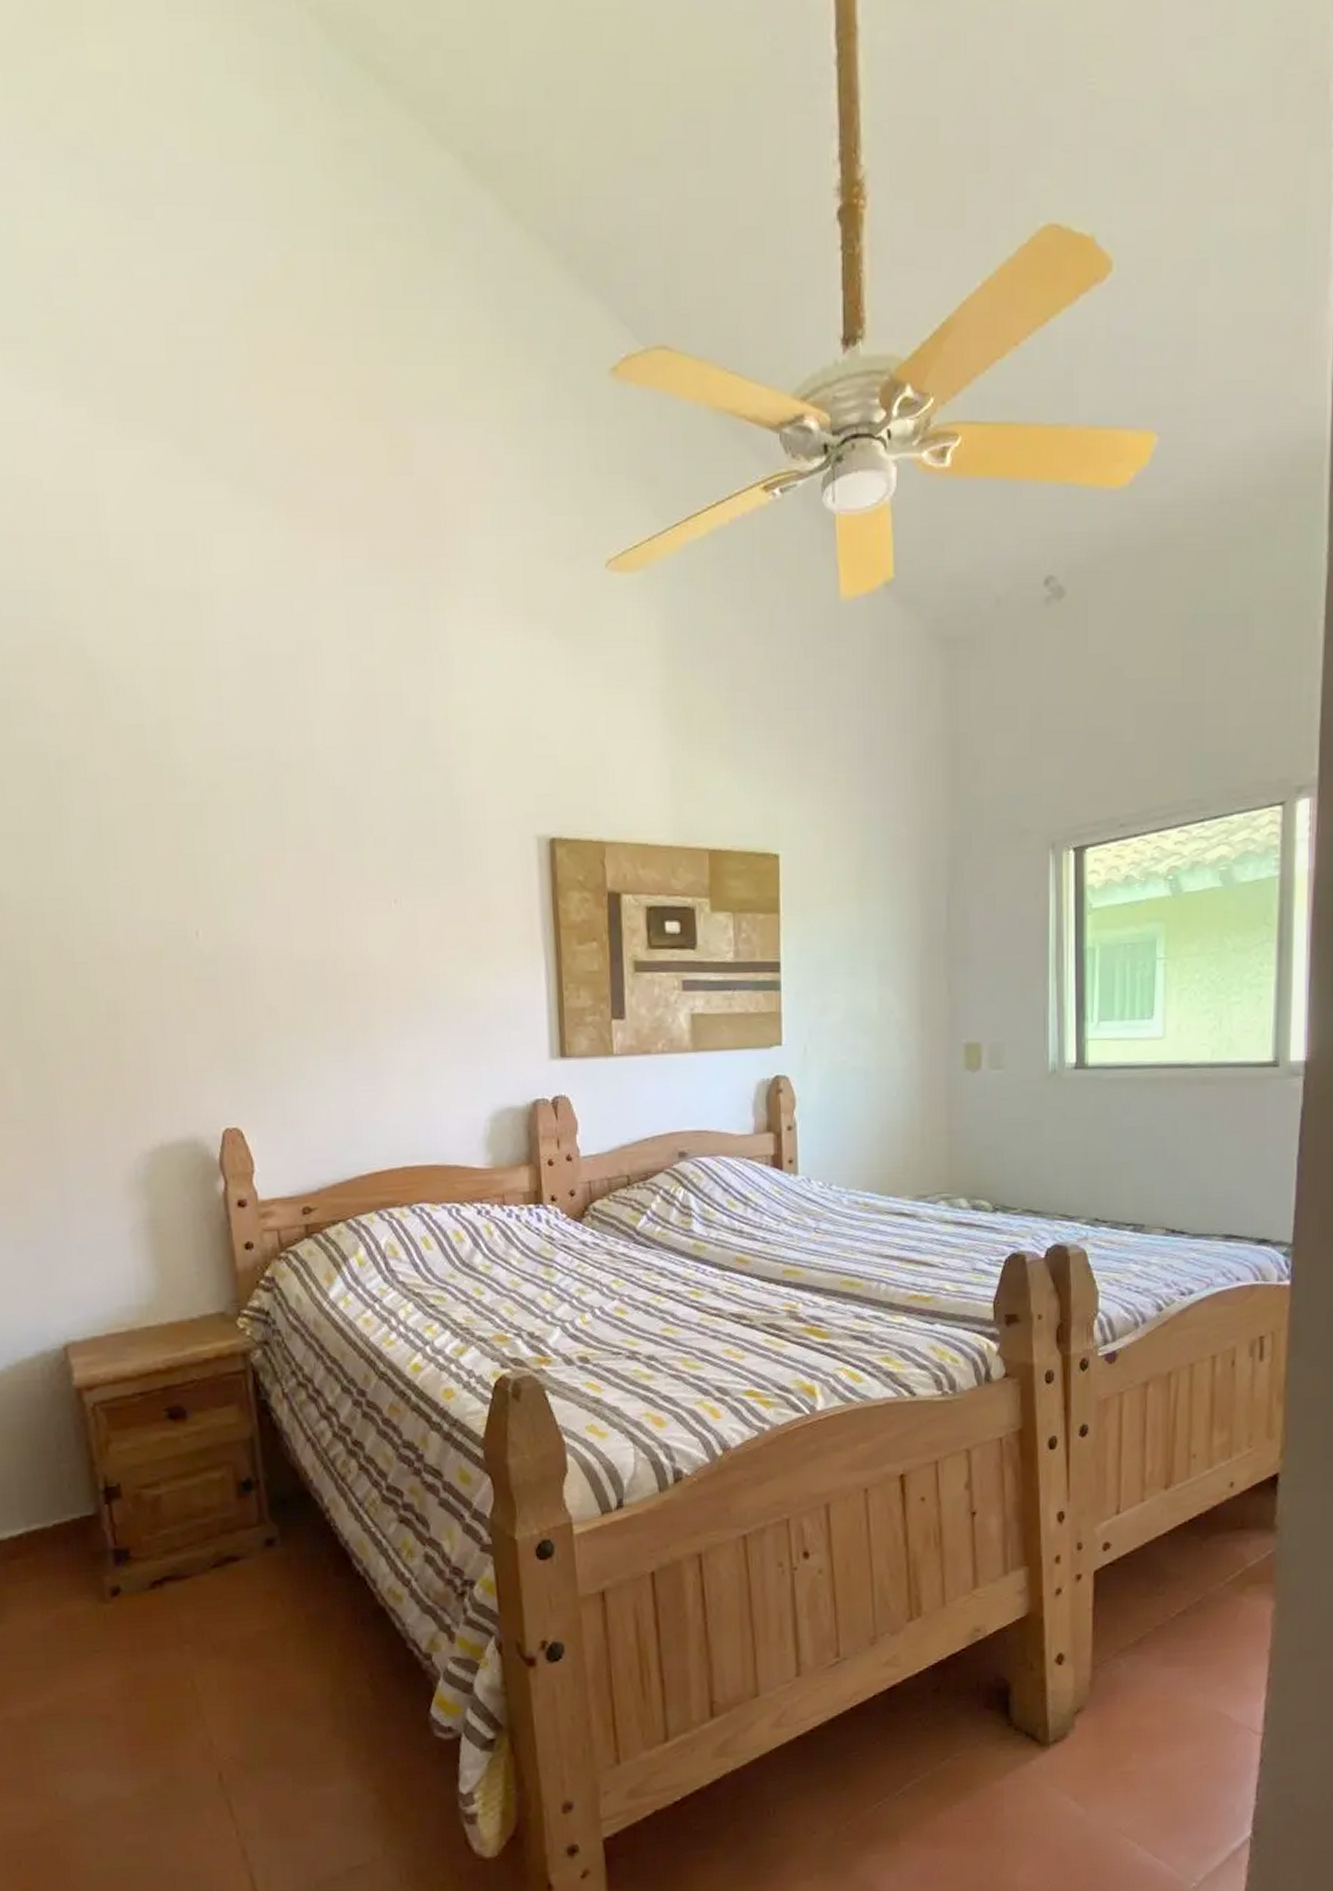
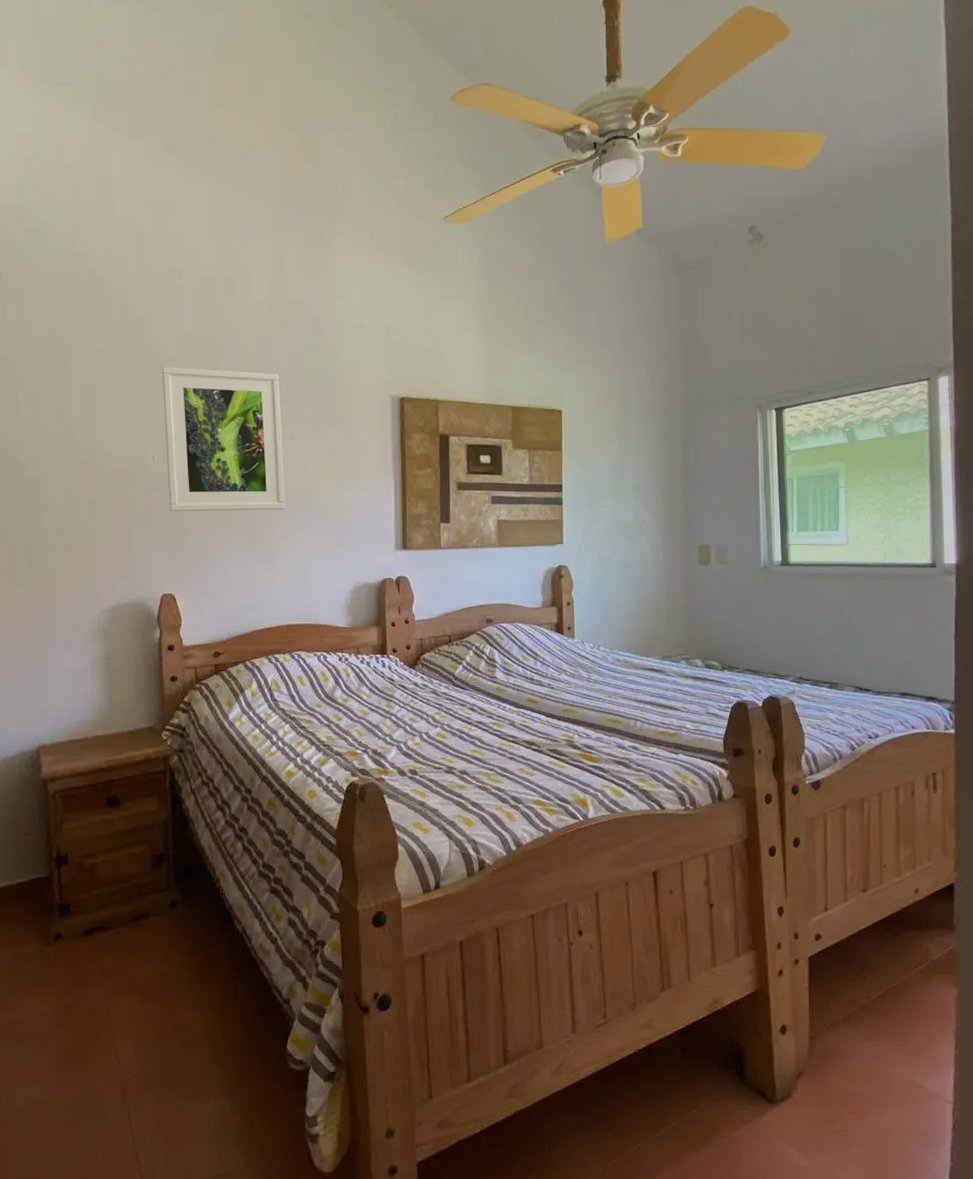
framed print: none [199,795,393,1011] -> present [162,366,286,511]

